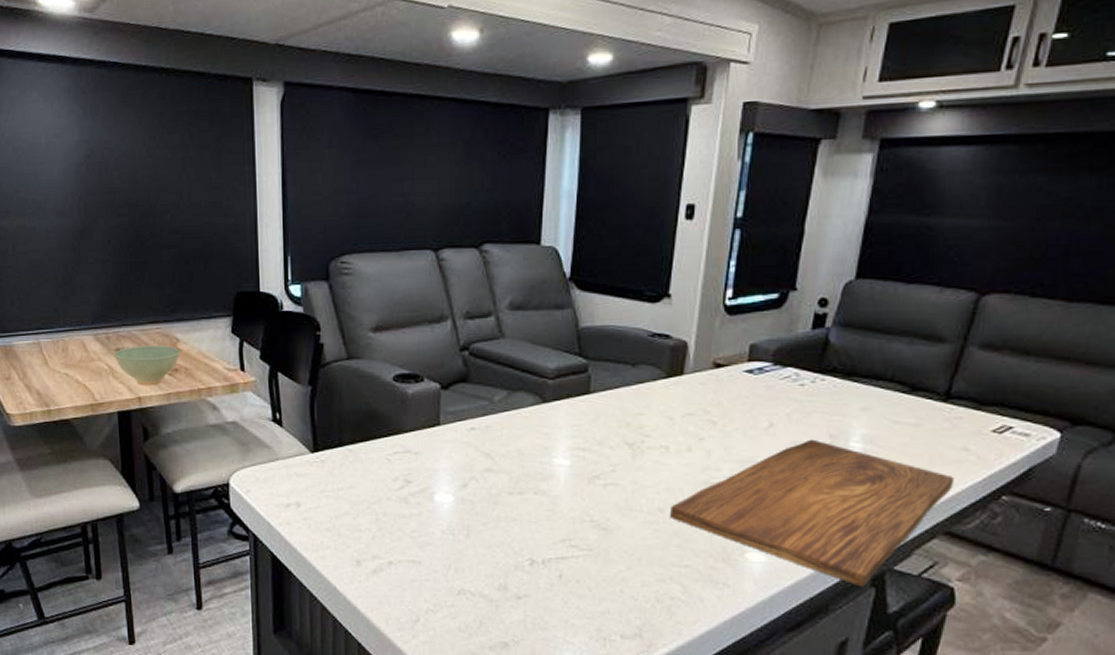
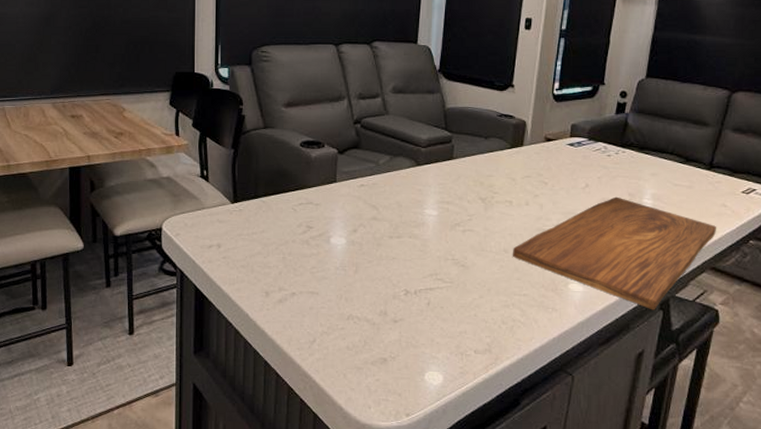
bowl: present [114,344,180,386] -> none [69,112,126,146]

